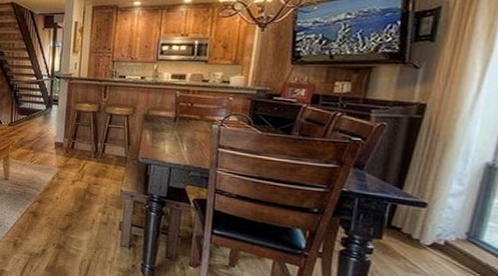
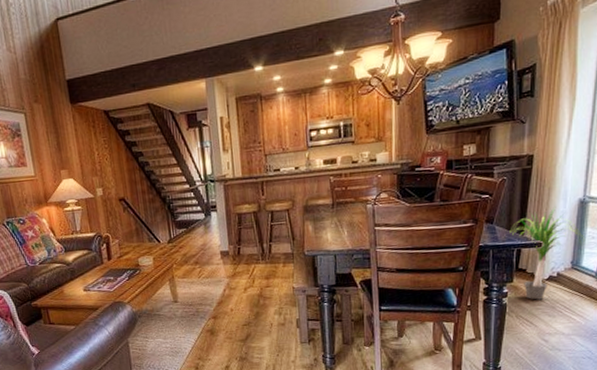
potted plant: none [384,166,491,267] -> present [510,207,586,300]

